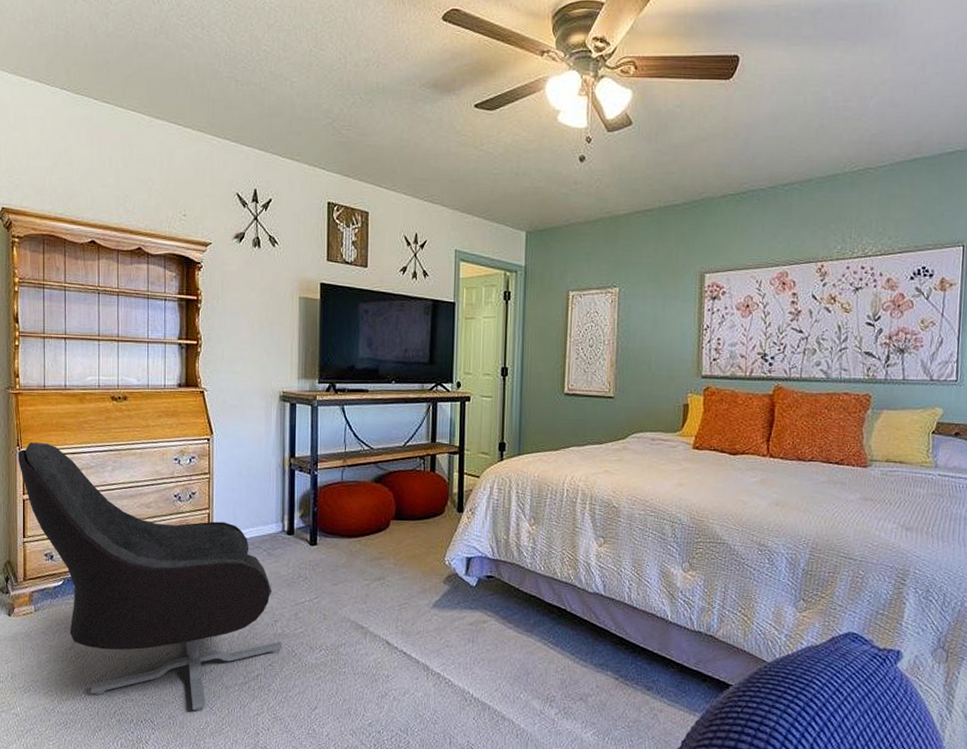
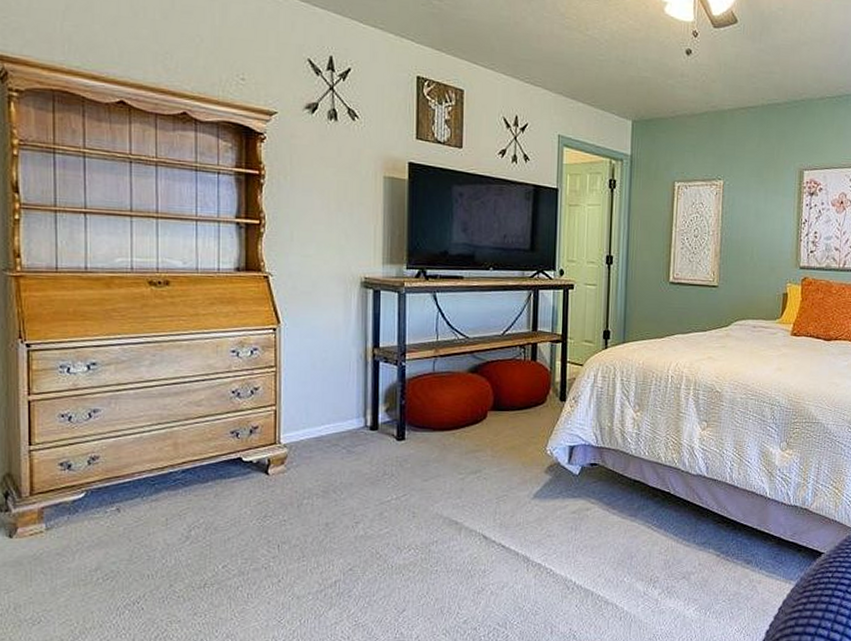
armchair: present [17,442,282,711] -> none [19,334,364,626]

